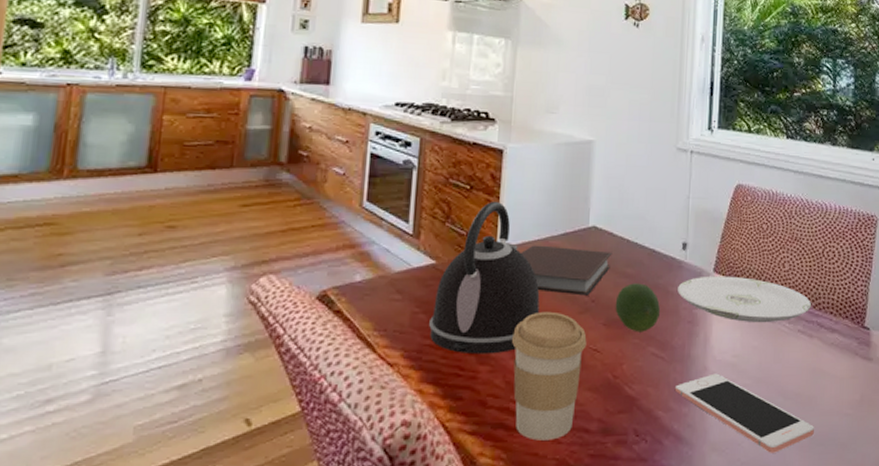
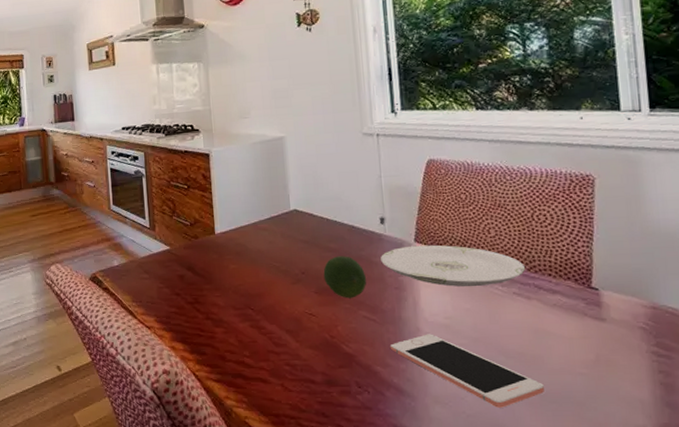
kettle: present [429,201,540,355] -> none [172,196,258,319]
coffee cup: present [512,311,587,441] -> none [238,283,303,388]
notebook: present [521,245,612,296] -> none [236,228,315,269]

